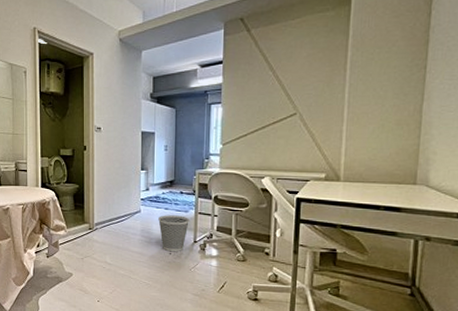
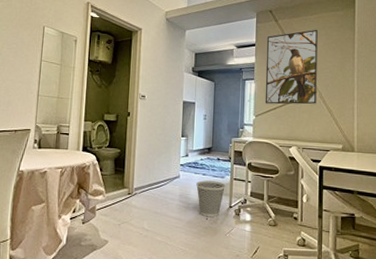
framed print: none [233,37,300,130] -> present [265,29,318,105]

